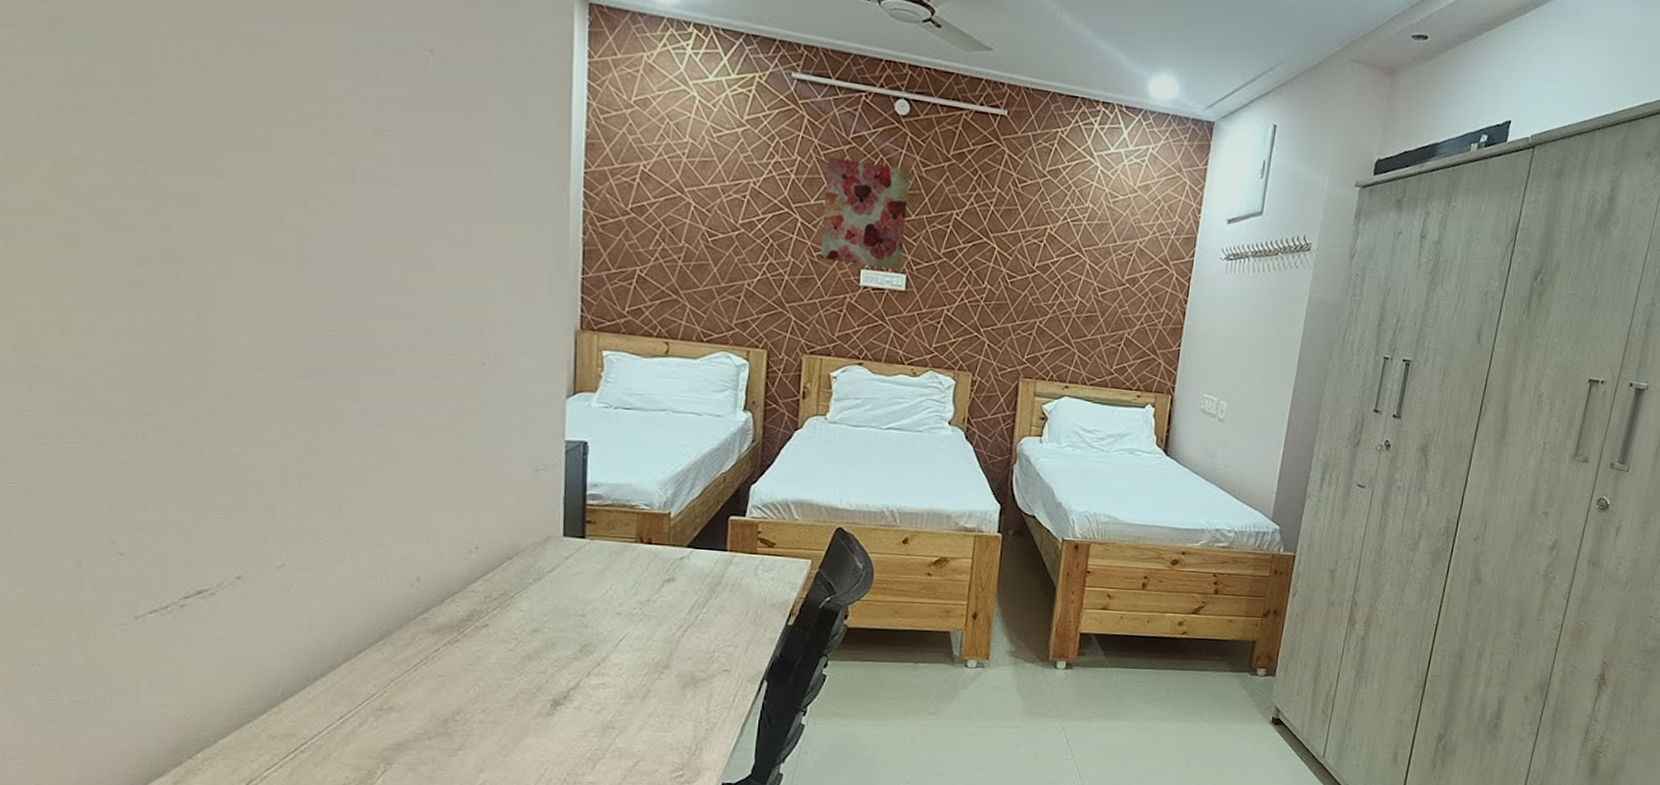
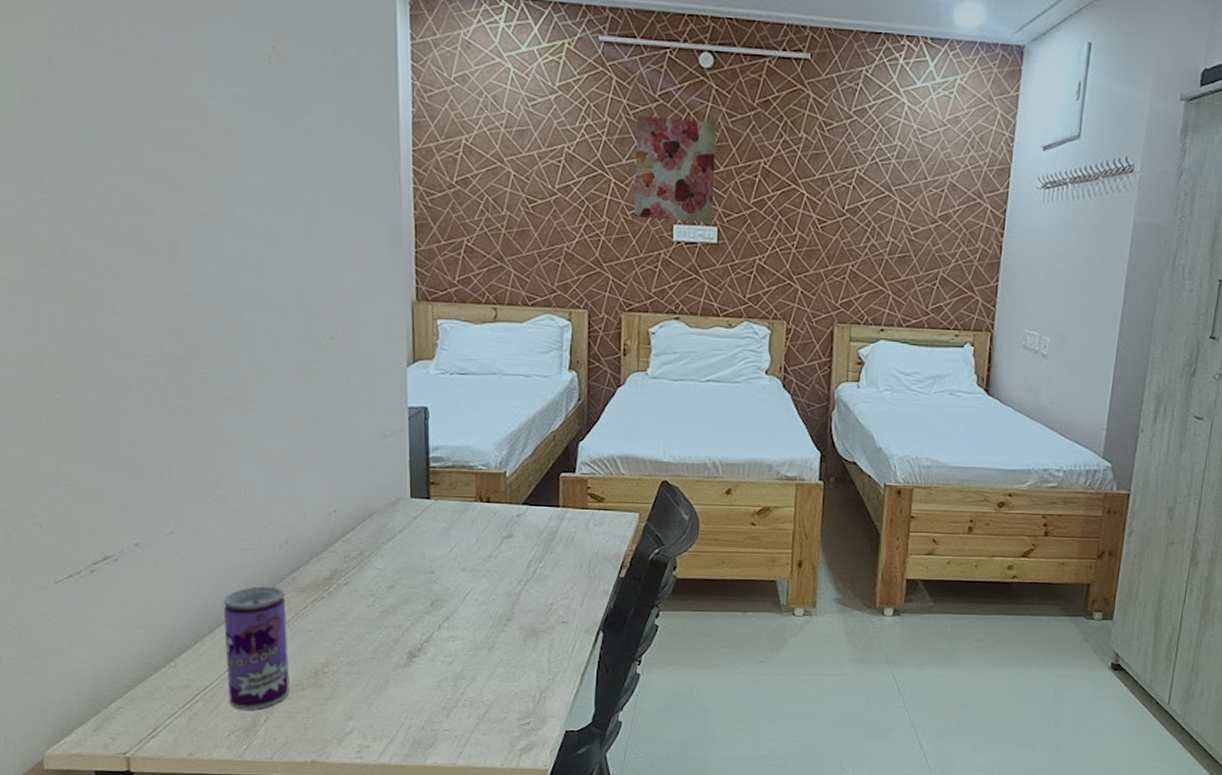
beverage can: none [341,626,414,761] -> present [224,586,290,710]

